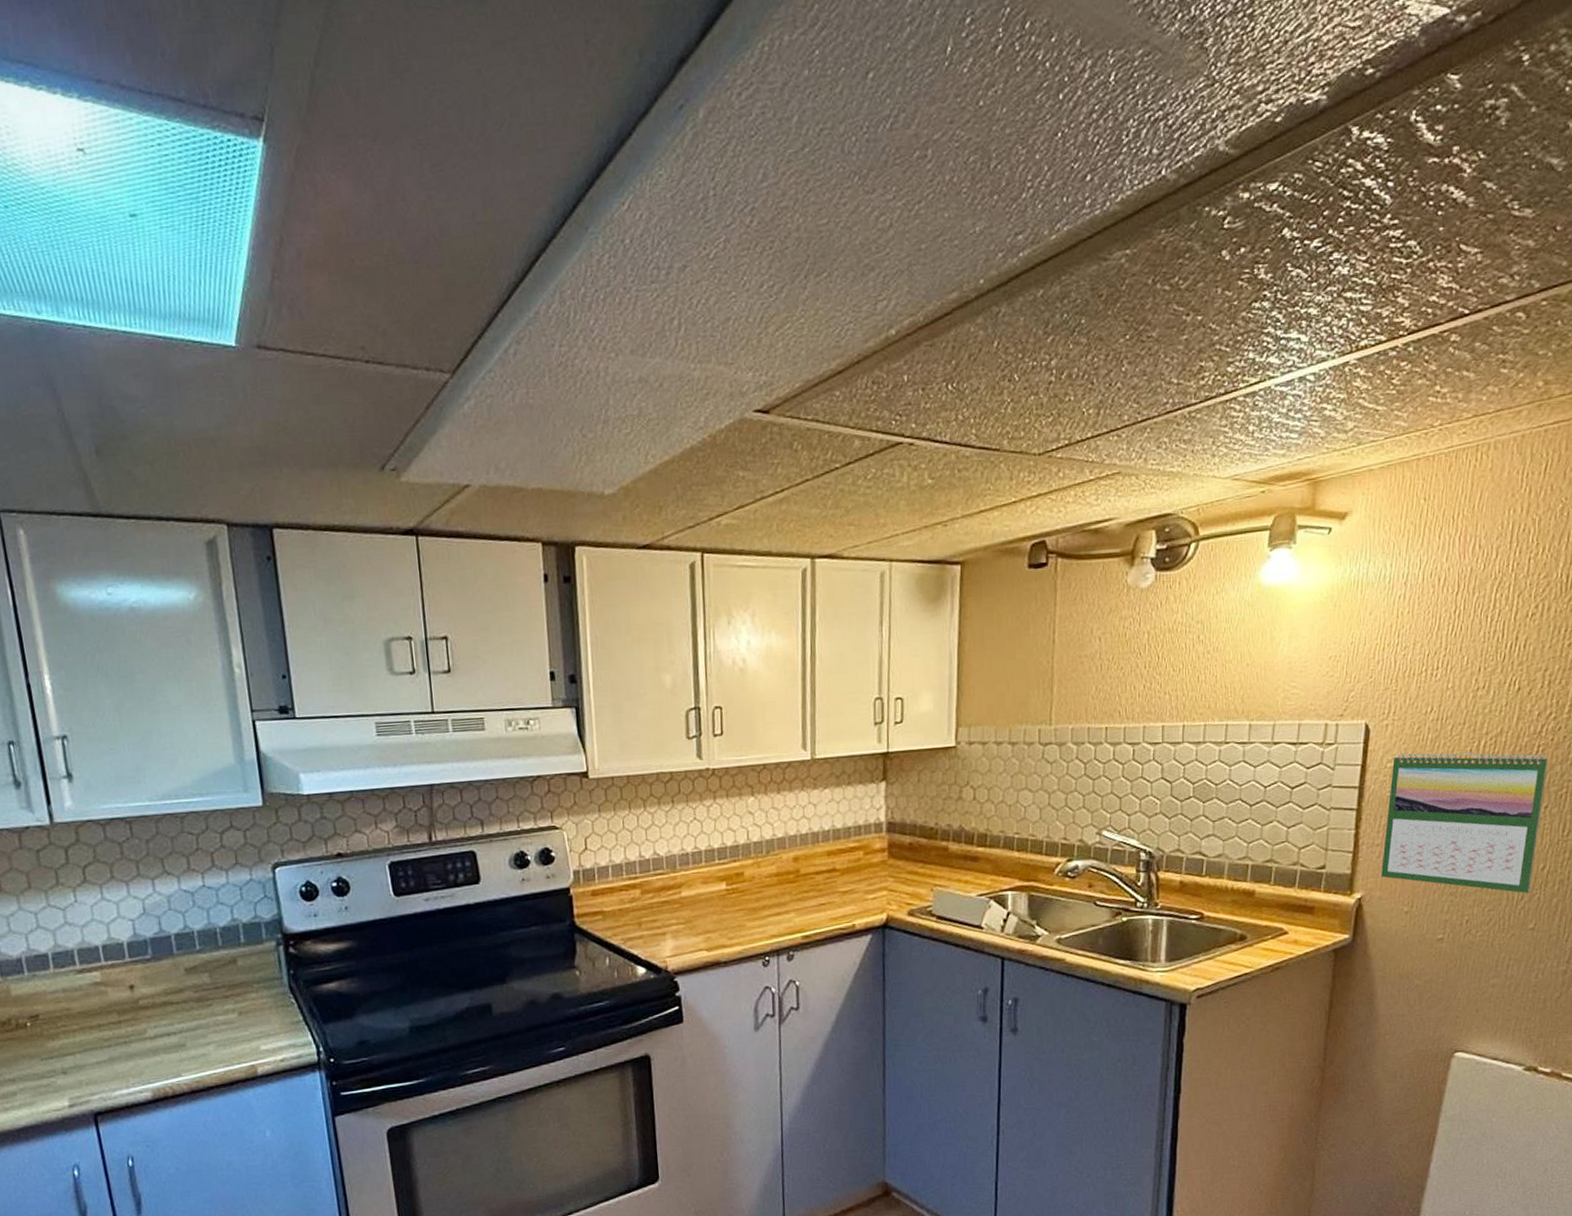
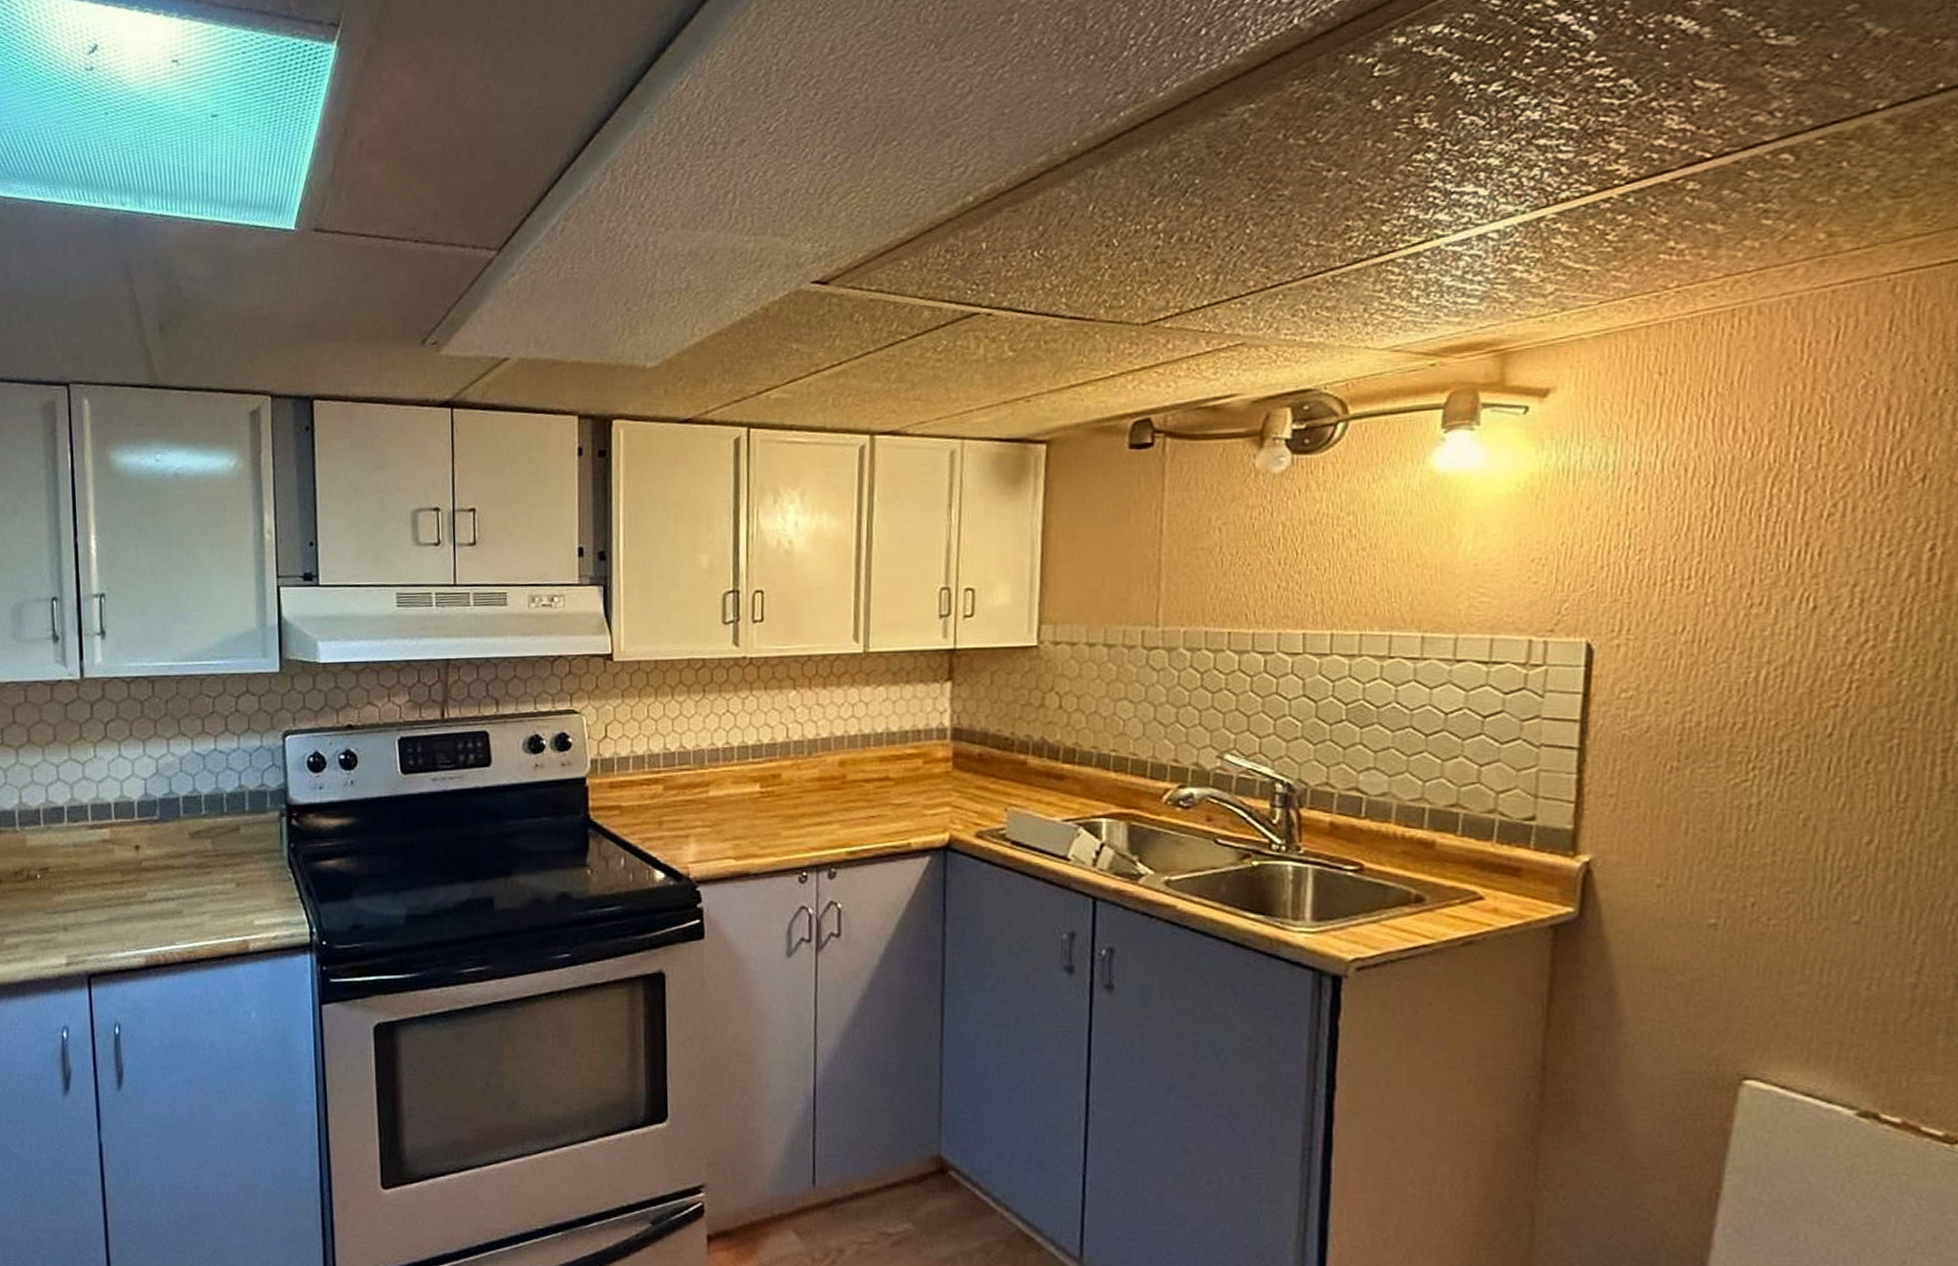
calendar: present [1381,751,1549,894] -> none [1618,681,1867,875]

